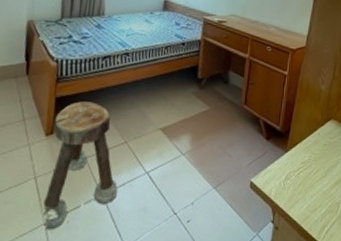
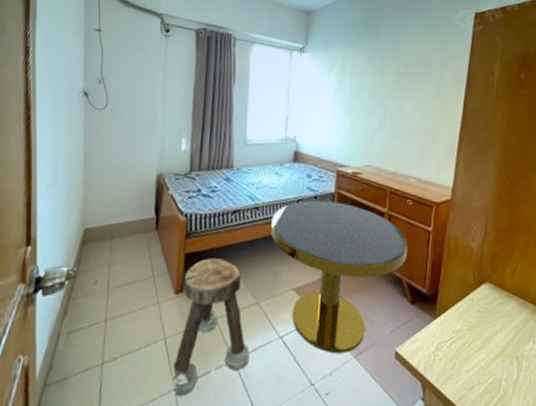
side table: none [140,46,266,185] -> present [271,200,408,353]

